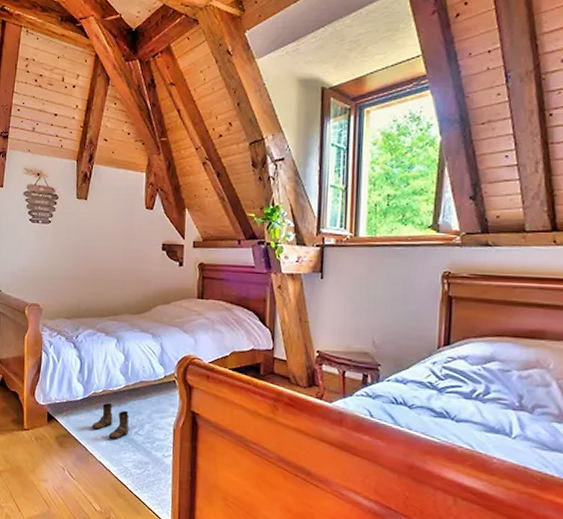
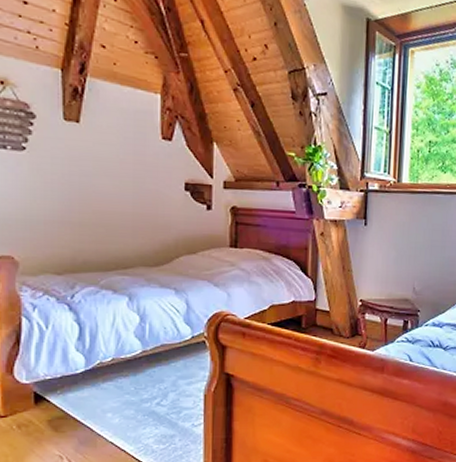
boots: present [91,402,130,439] -> none [97,372,149,414]

